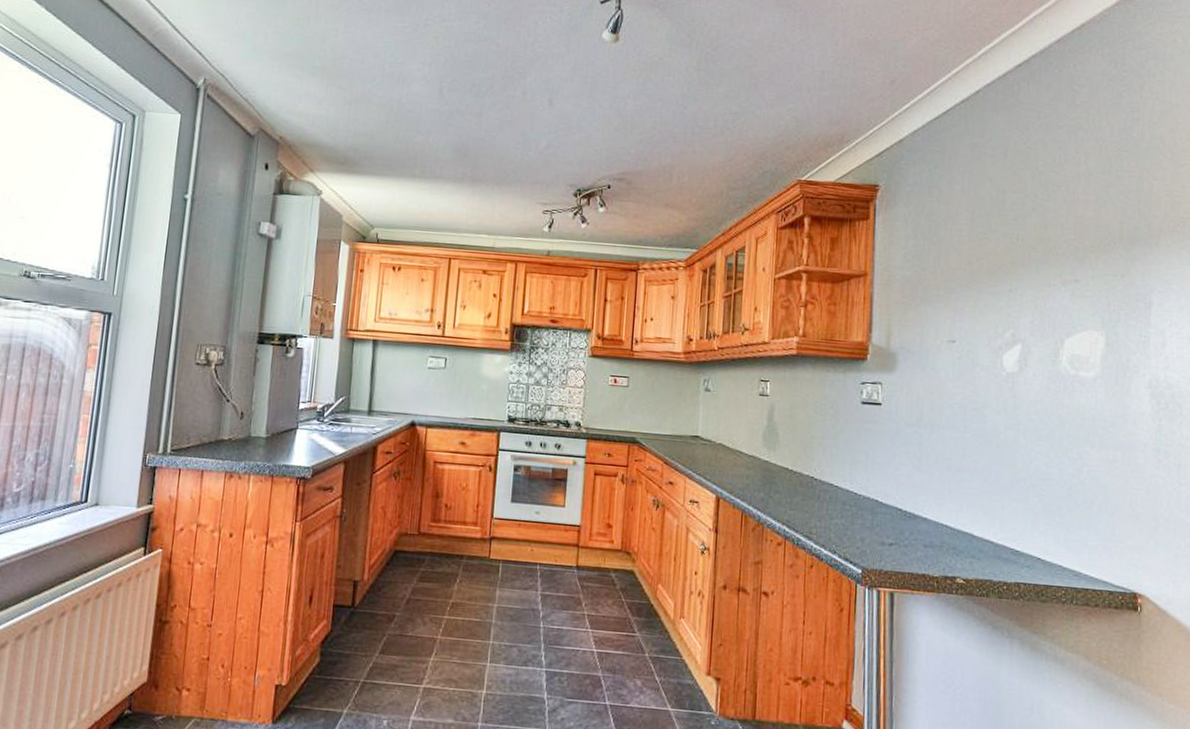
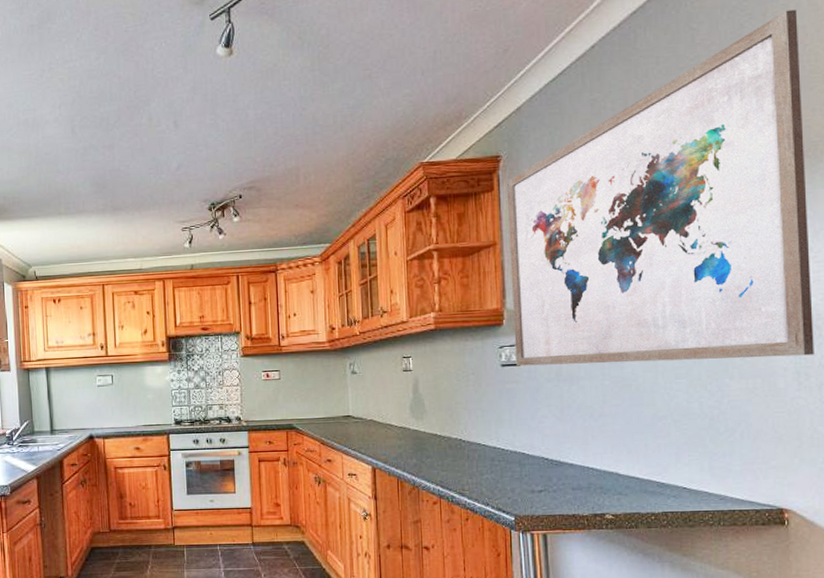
wall art: none [877,87,1175,434] -> present [506,9,814,366]

